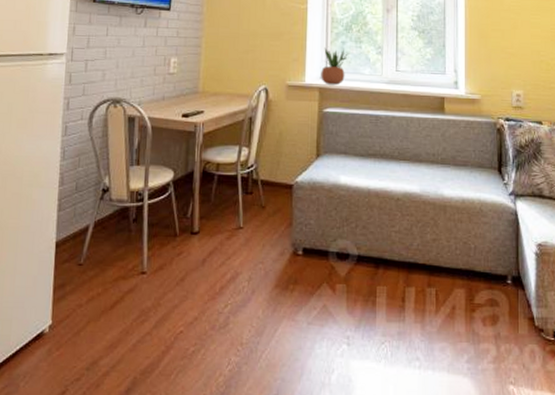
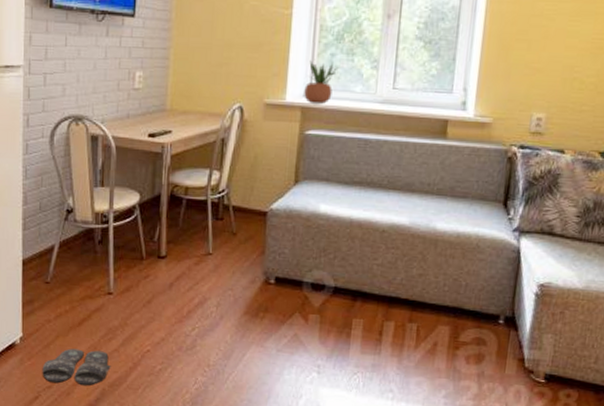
slippers: none [70,334,143,376] -> present [42,348,111,386]

